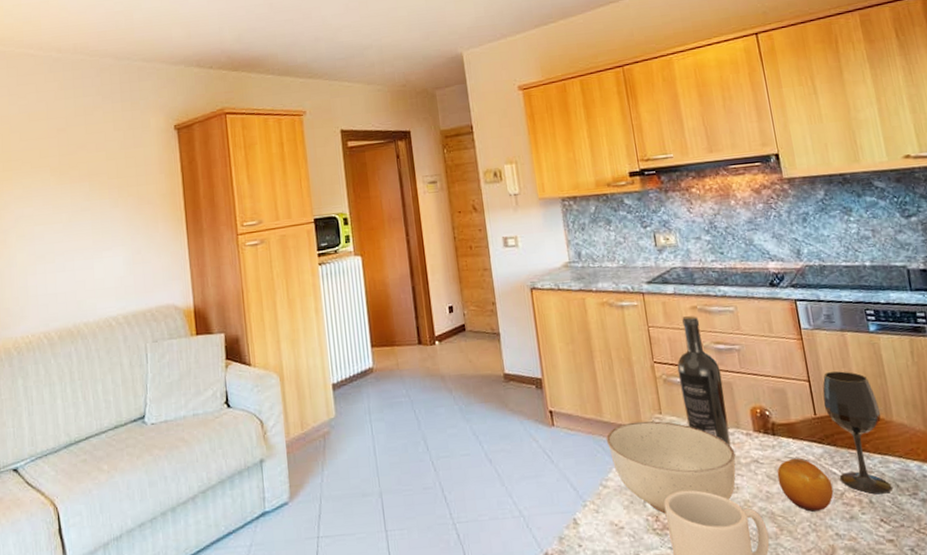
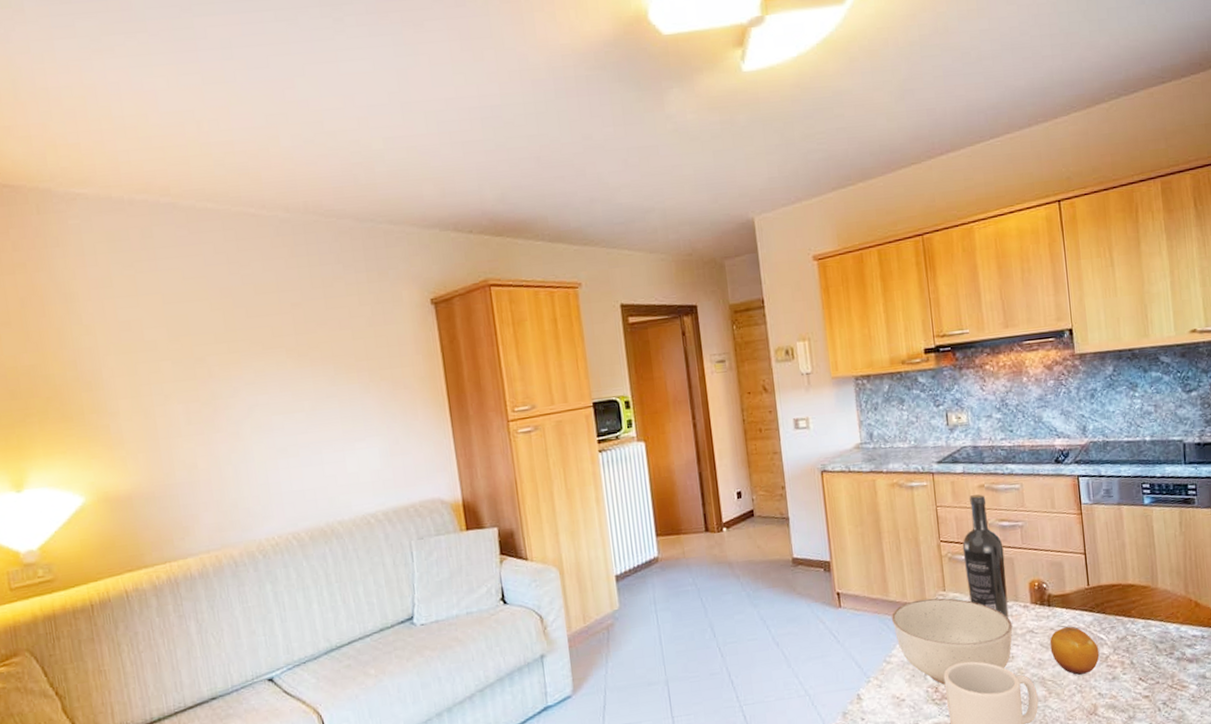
wine glass: present [823,371,892,494] -> none [1097,543,1152,656]

